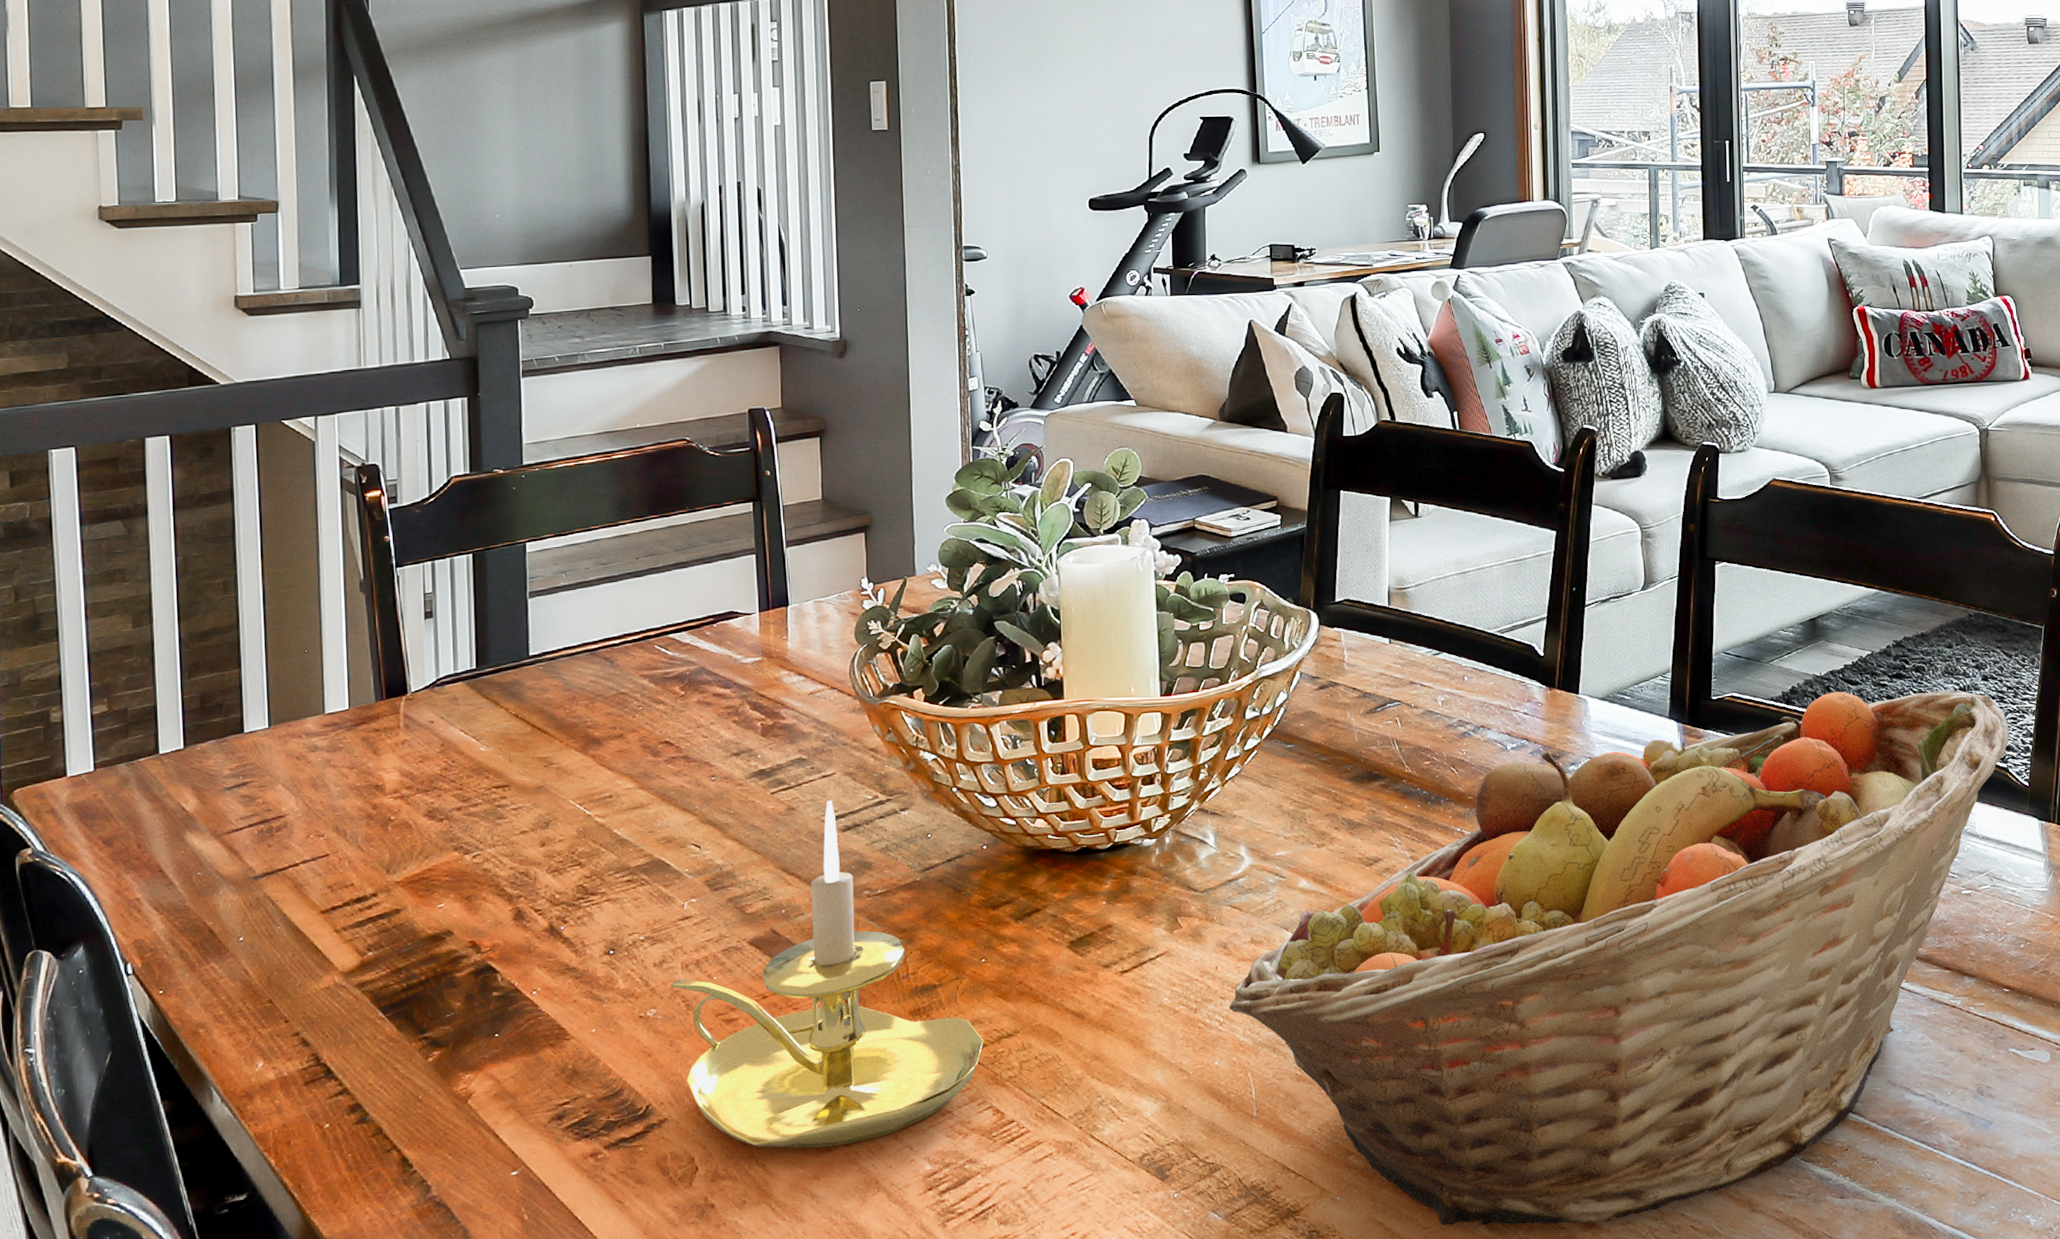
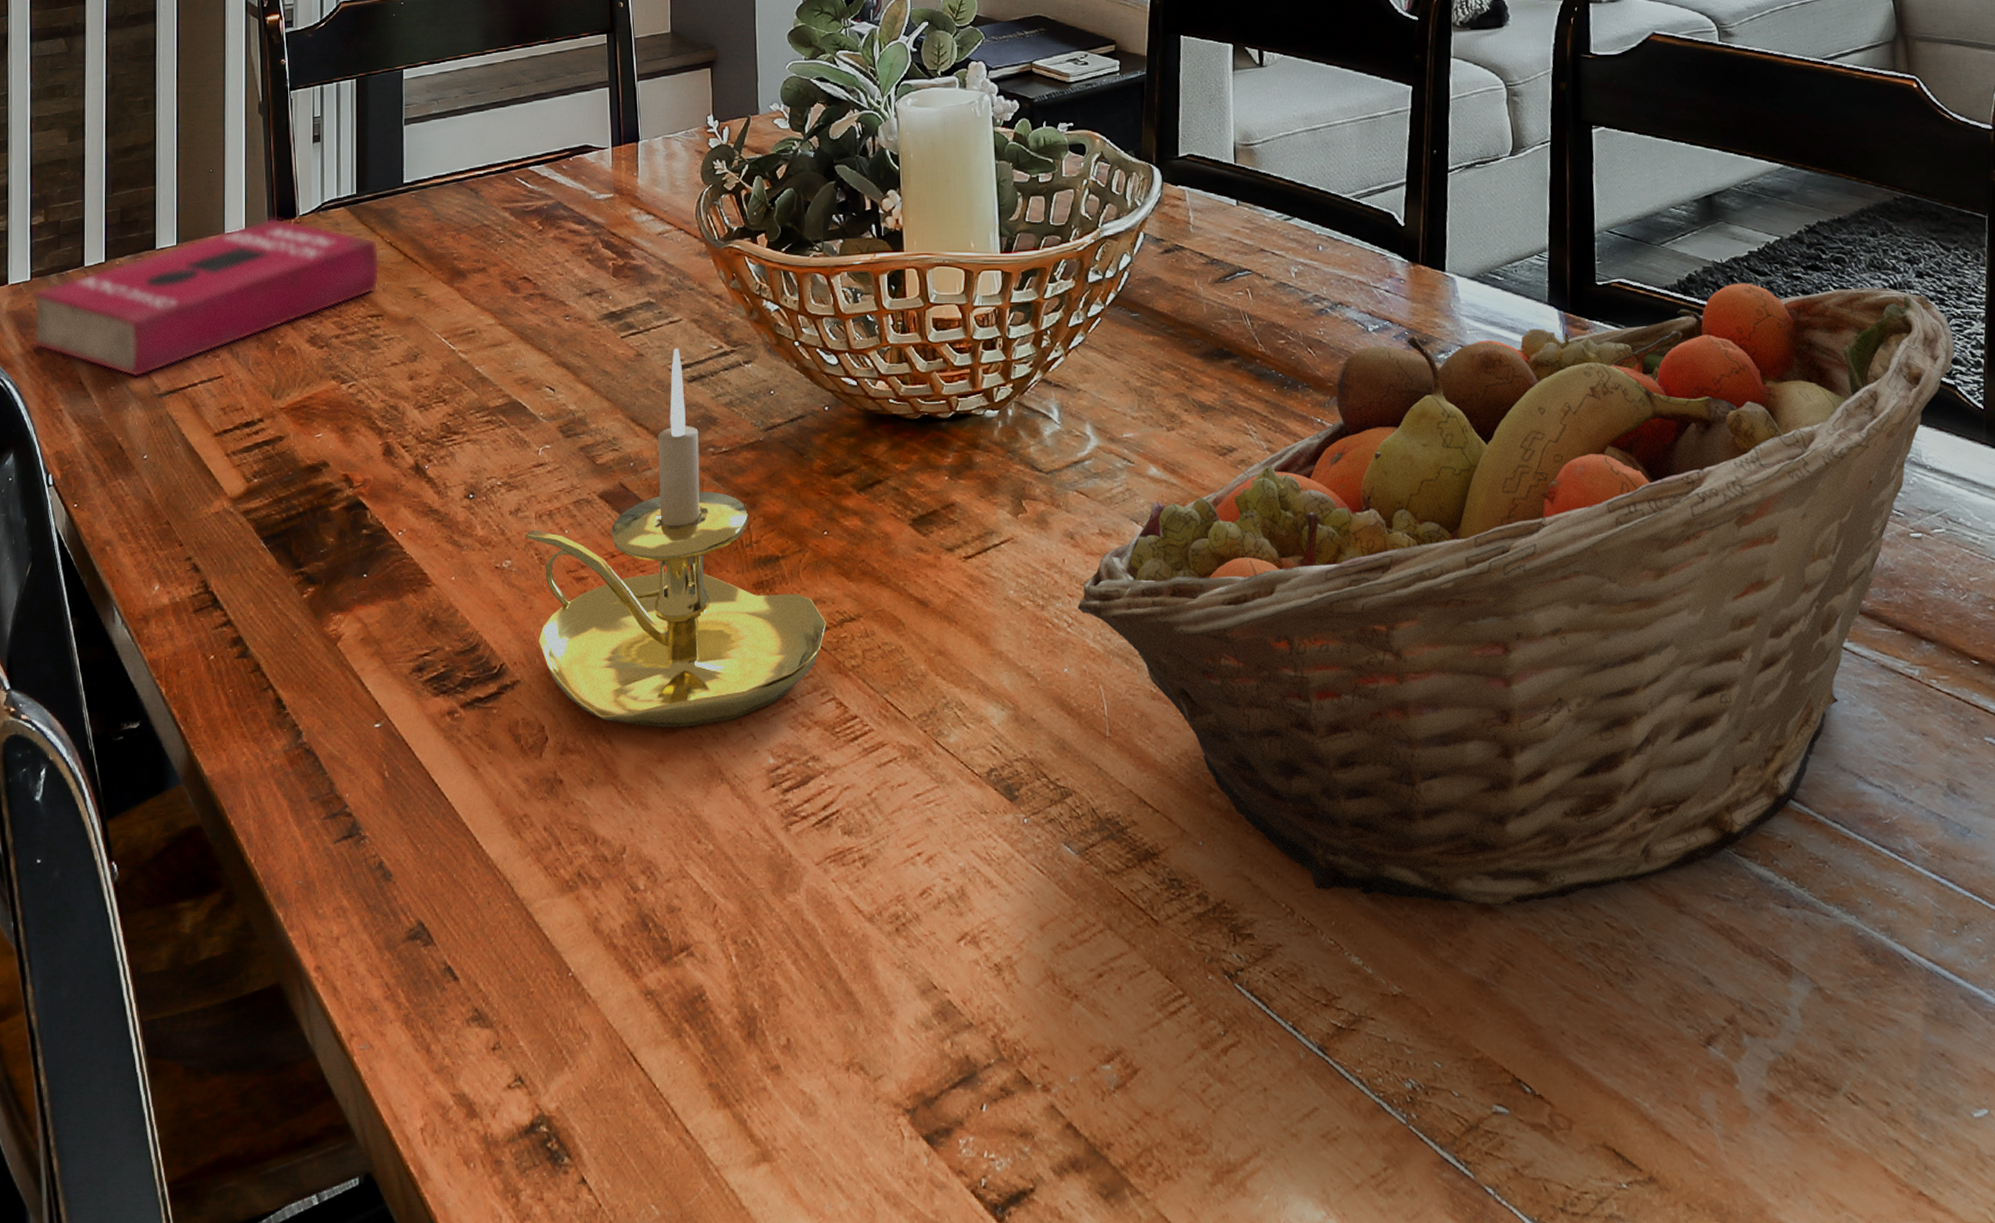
book: none [98,695,505,863] -> present [32,218,380,378]

